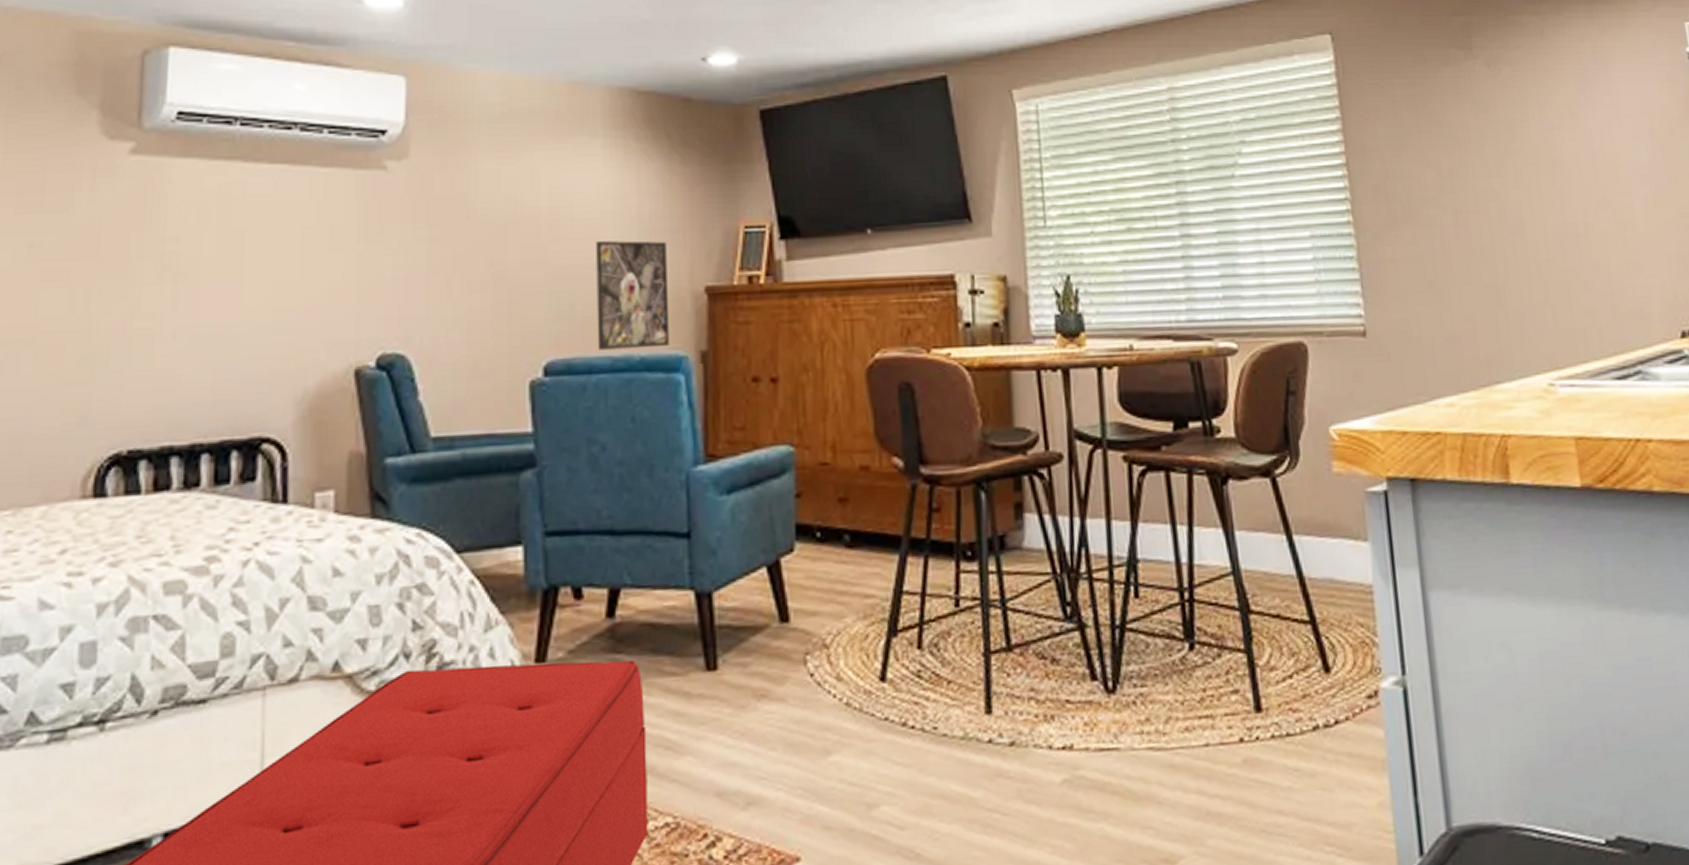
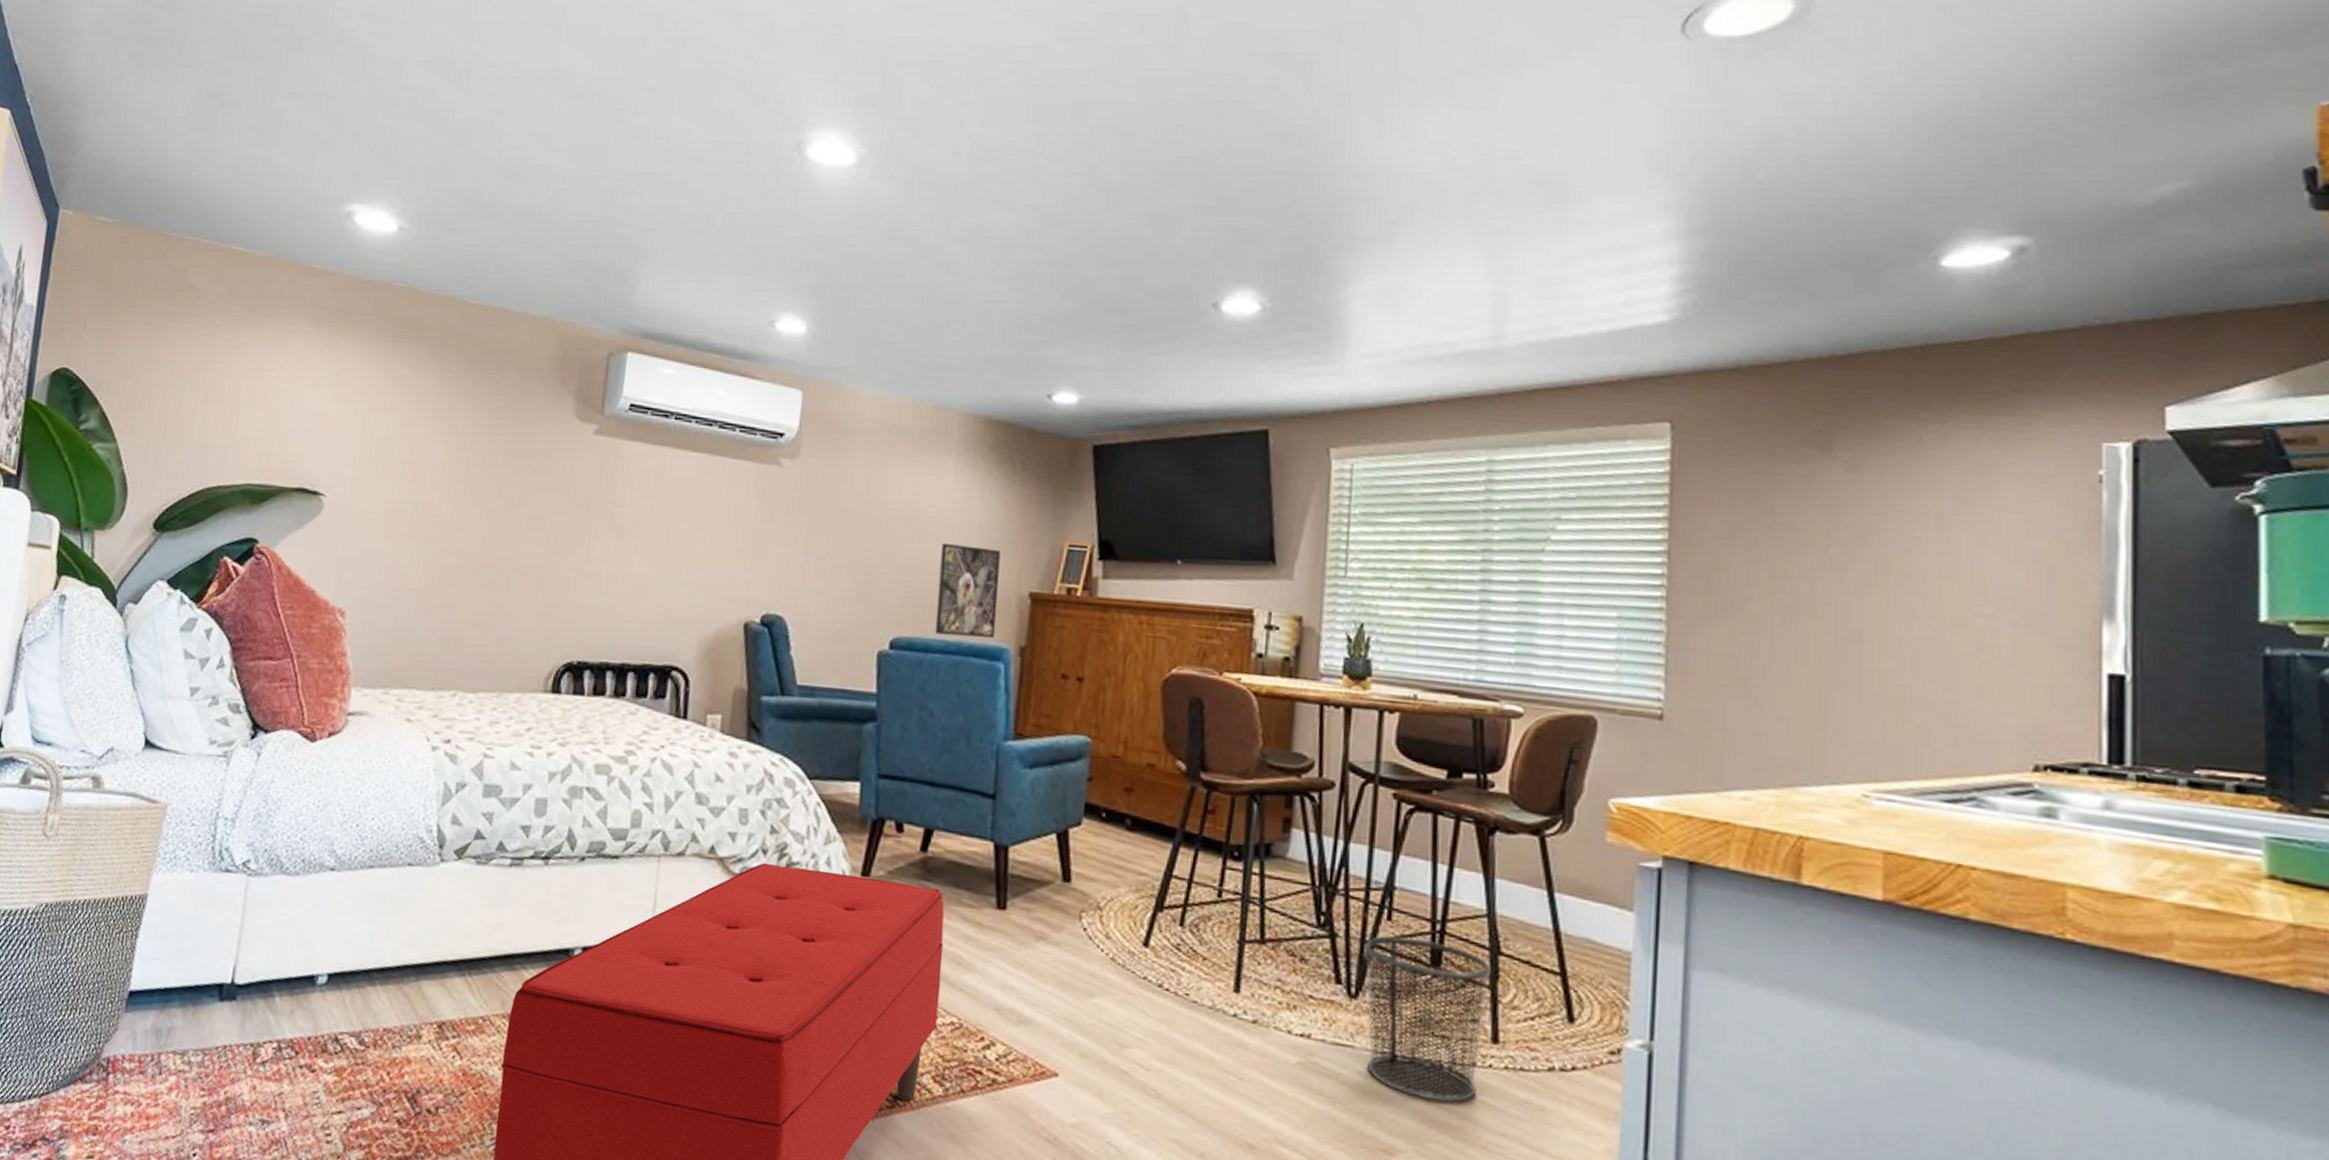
waste bin: none [1114,611,1249,791] -> present [1364,936,1491,1103]

